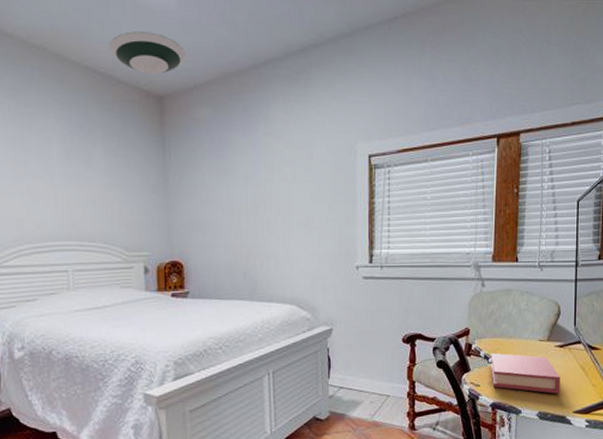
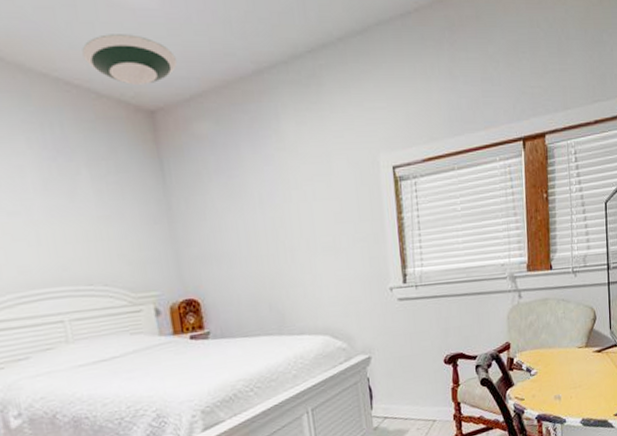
book: present [490,353,560,394] -> none [532,363,601,400]

